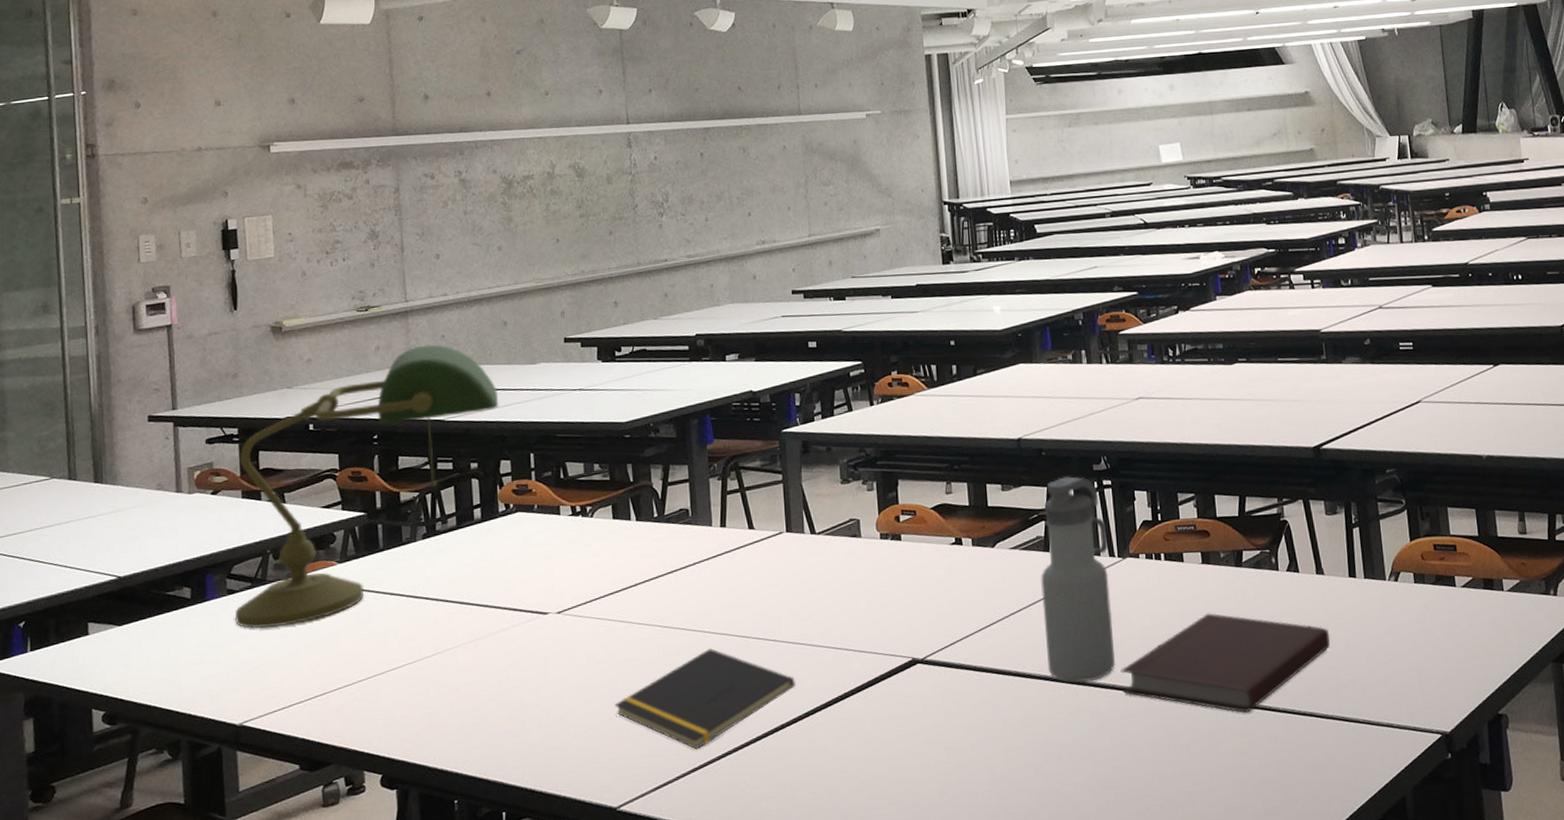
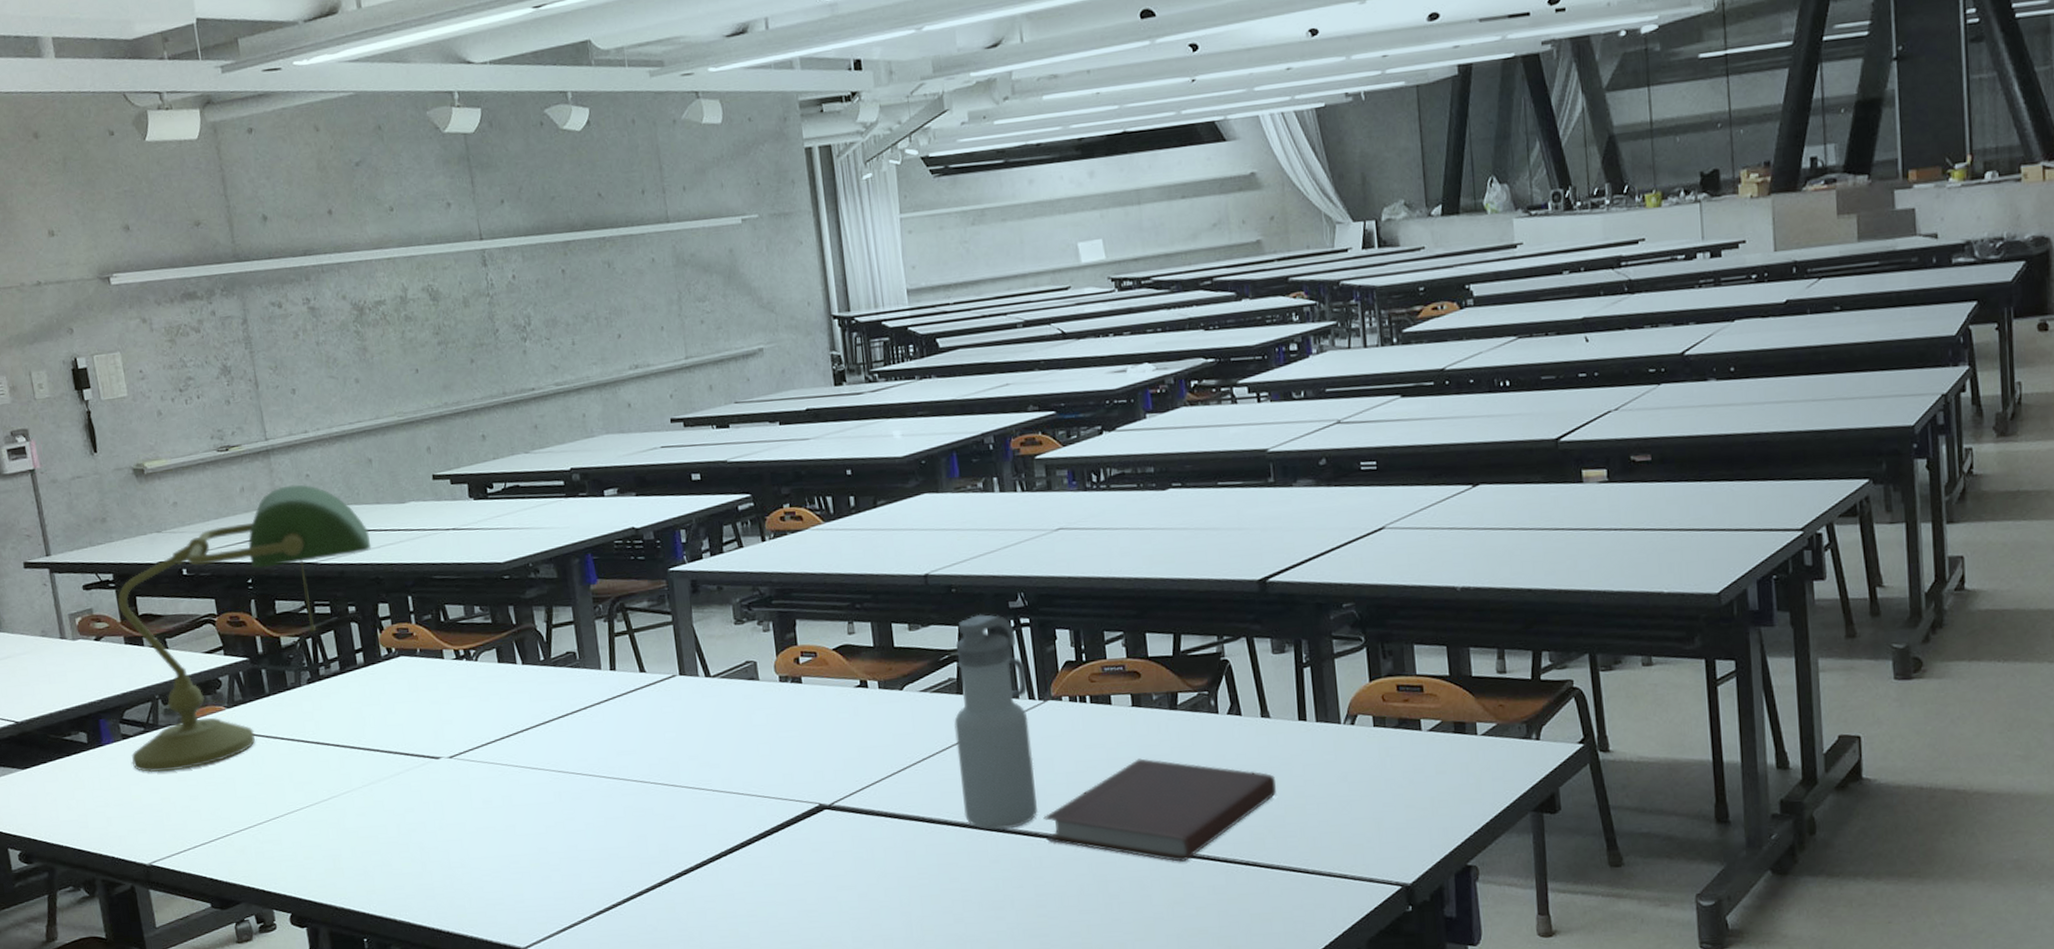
notepad: present [614,649,797,750] -> none [514,793,699,893]

